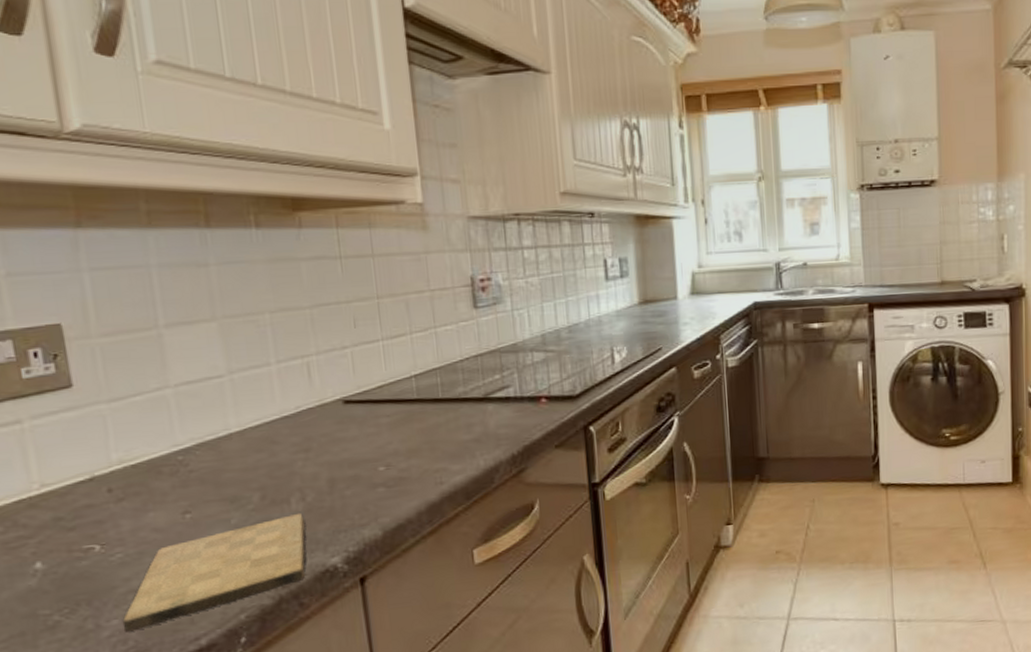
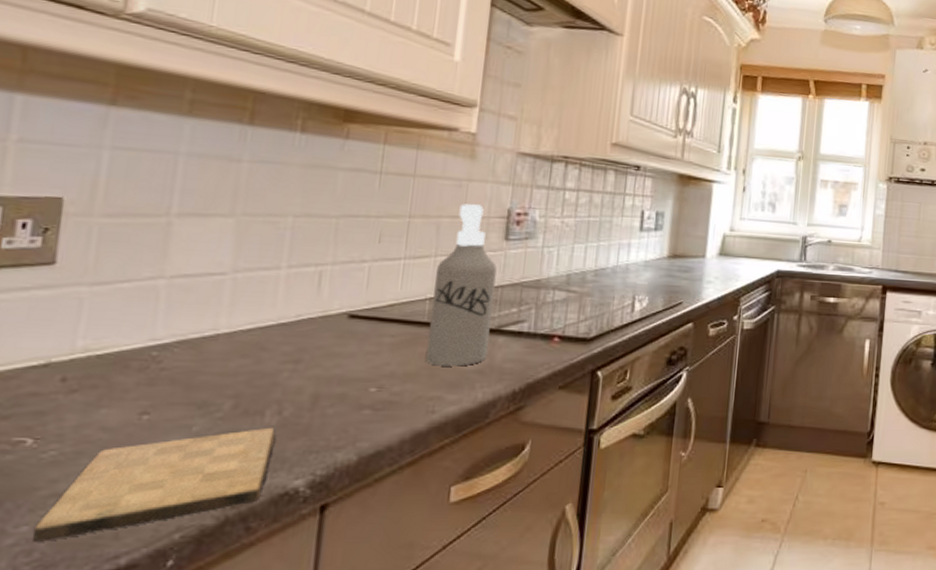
spray bottle: none [415,276,481,440] -> present [425,204,497,367]

